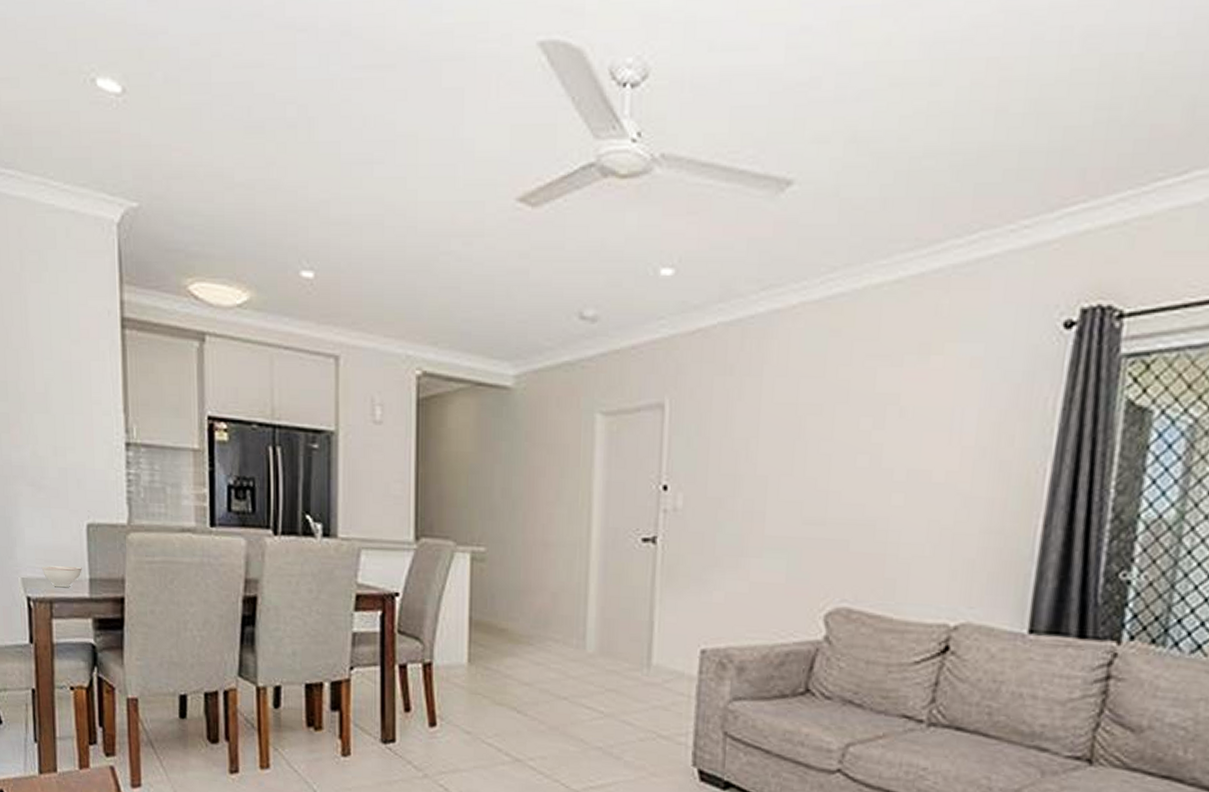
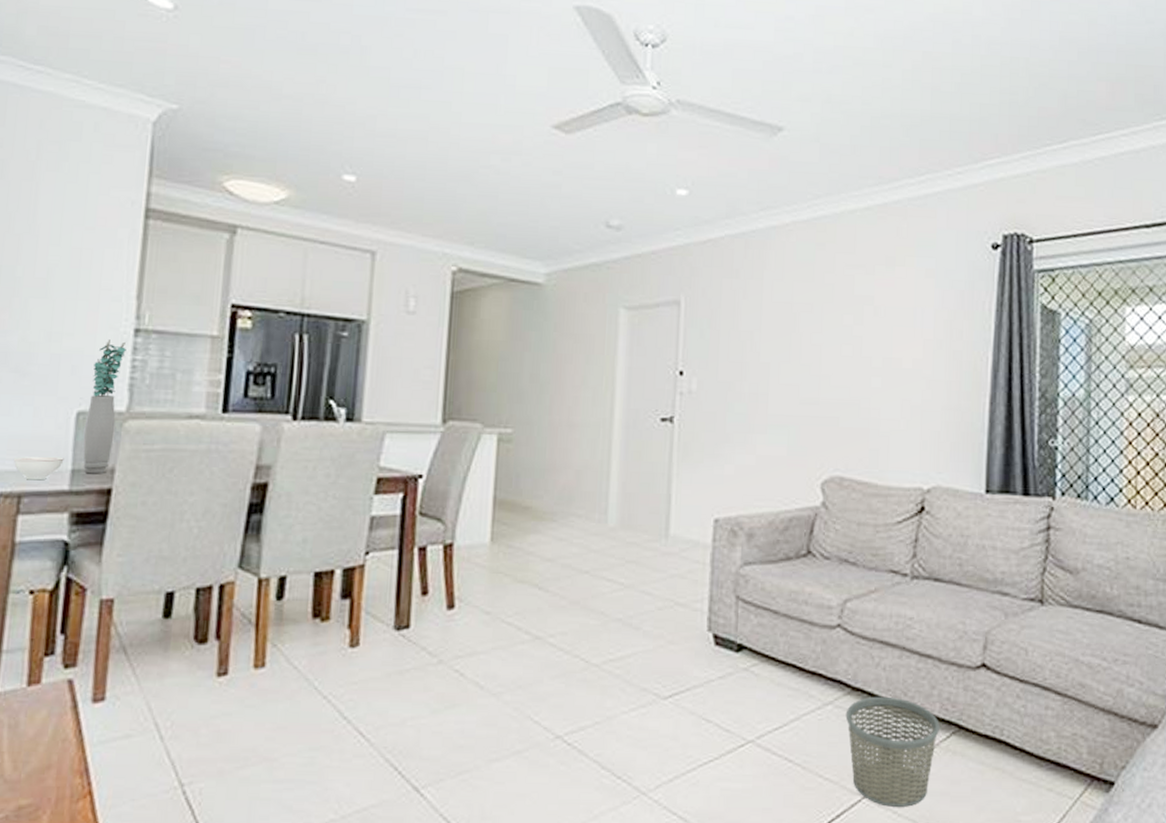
vase: none [94,453,121,585] -> present [82,339,126,476]

